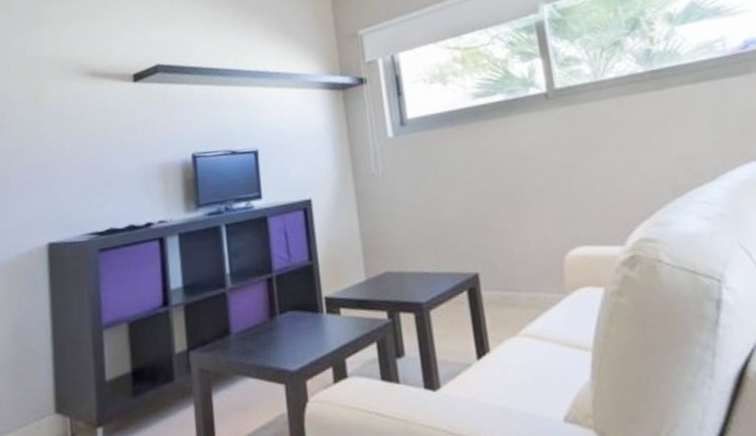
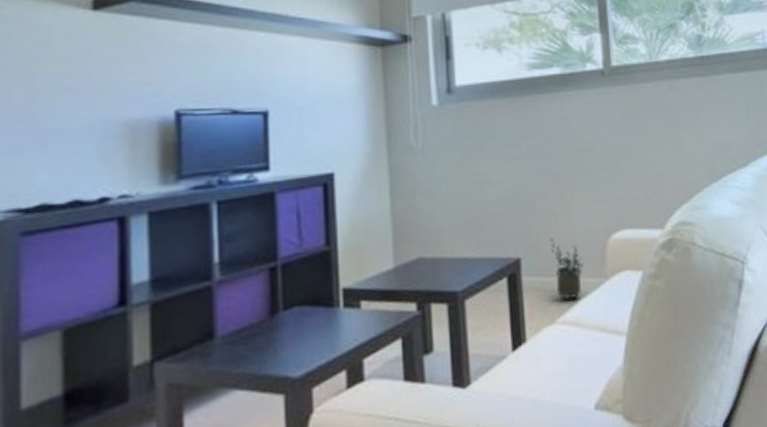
potted plant: none [506,254,542,314] -> present [550,238,584,300]

